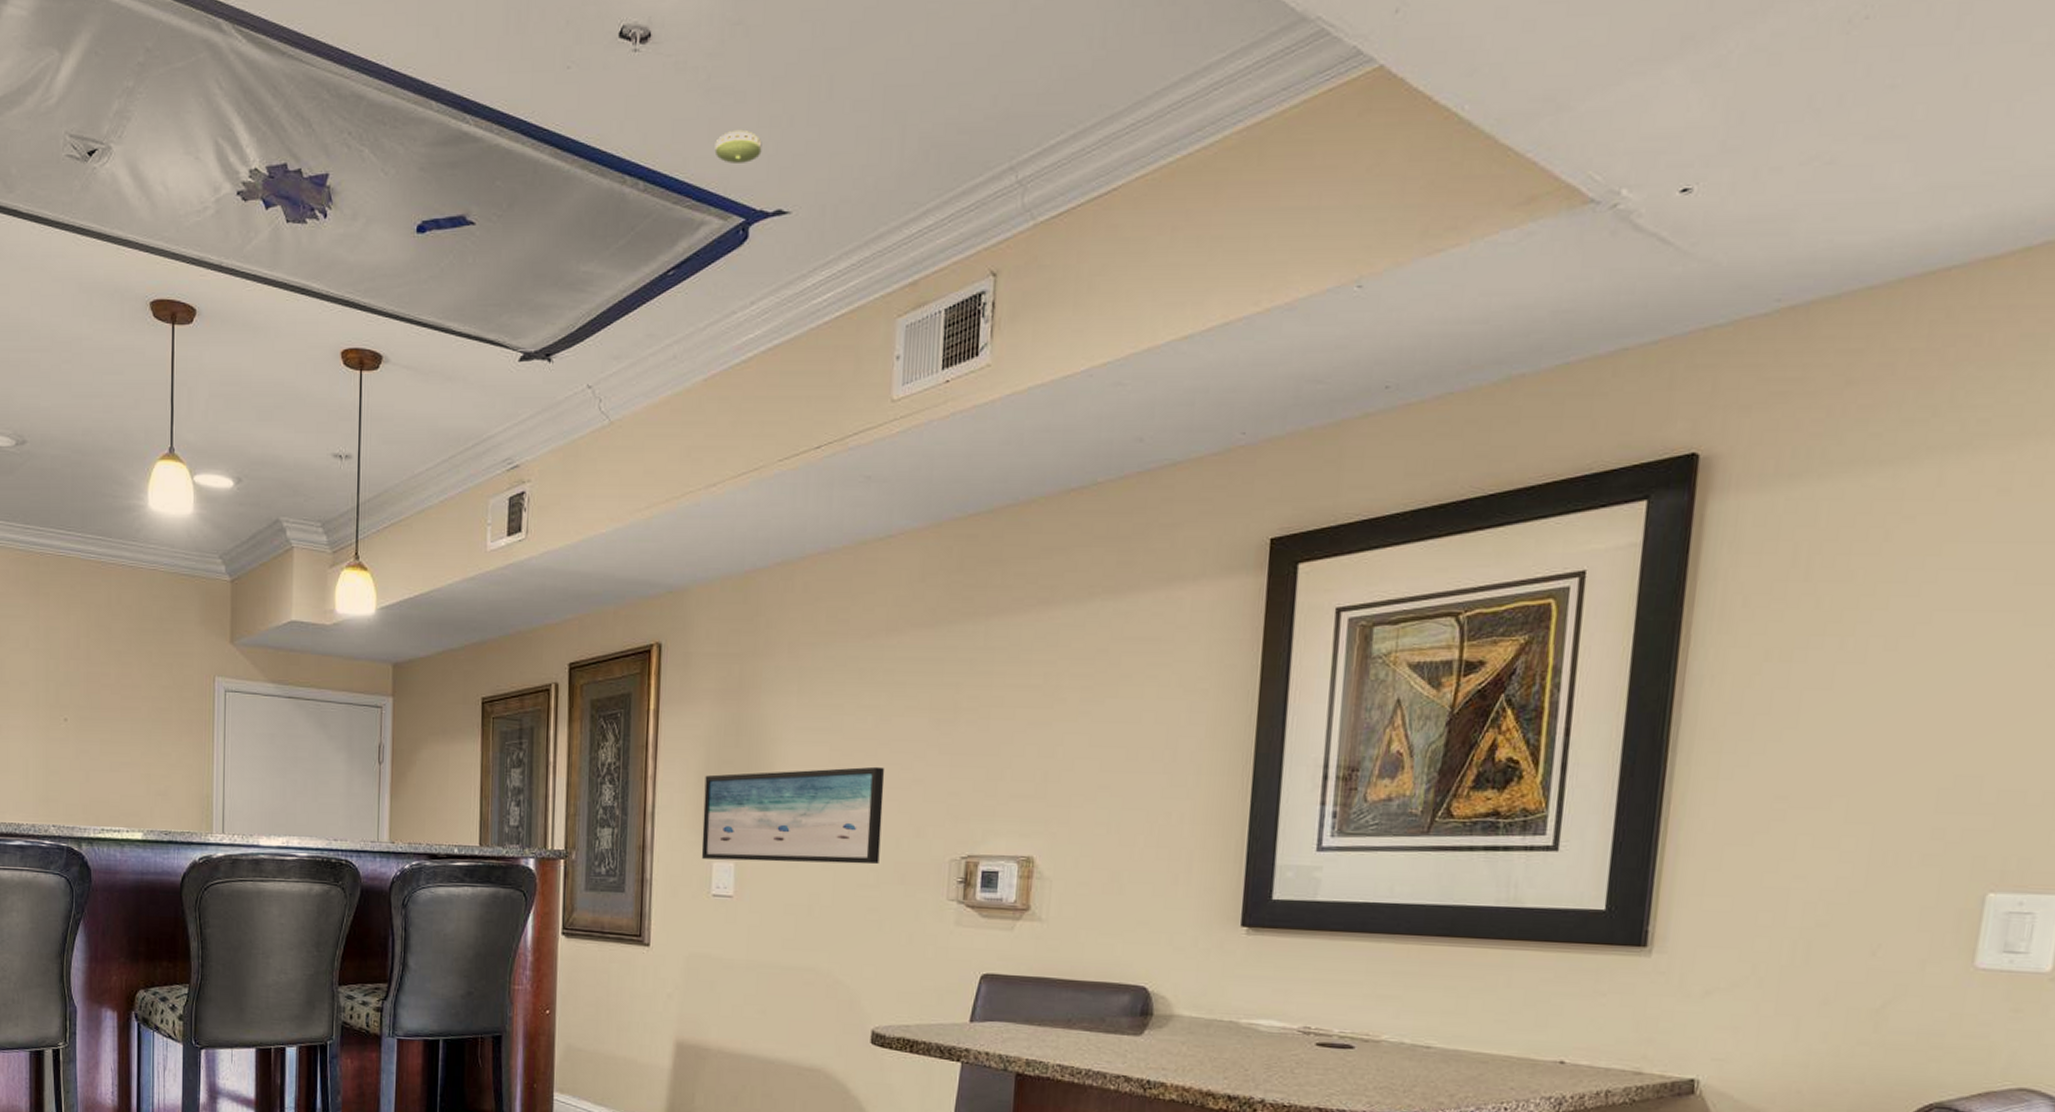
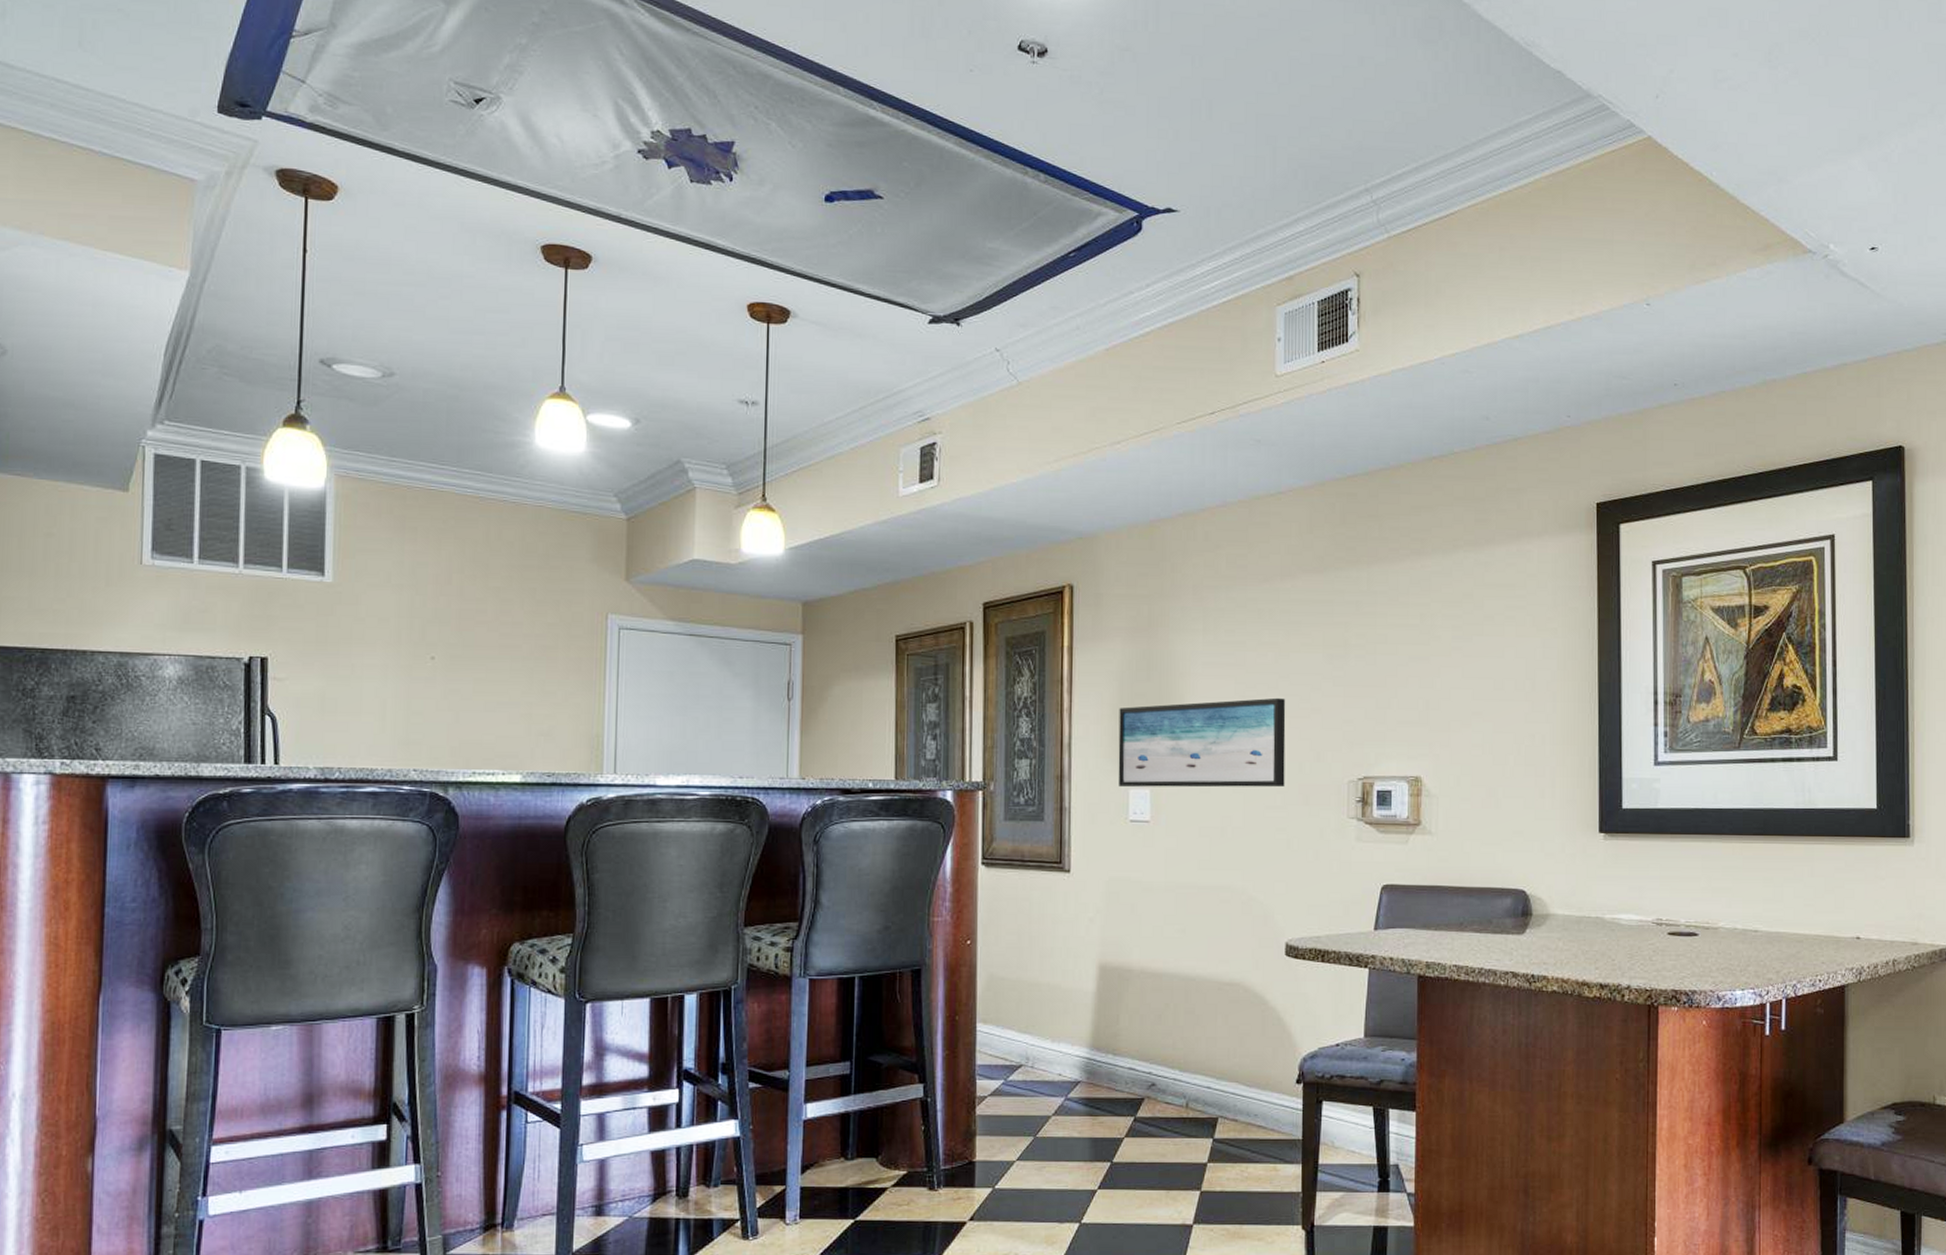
smoke detector: present [714,129,762,163] -> none [1109,137,1151,166]

